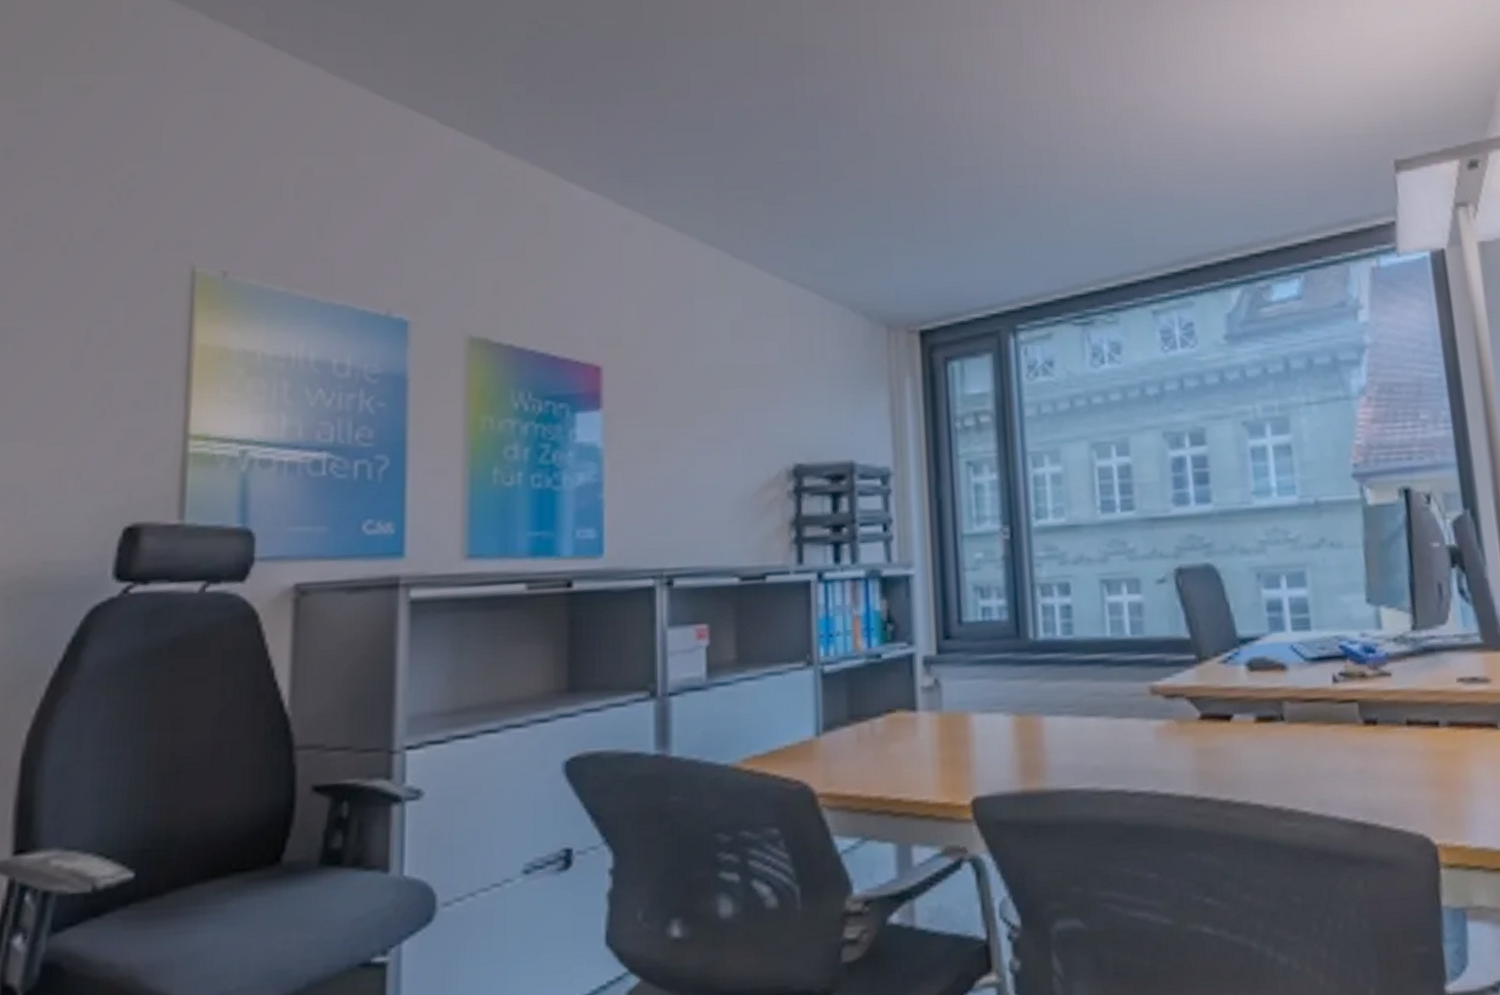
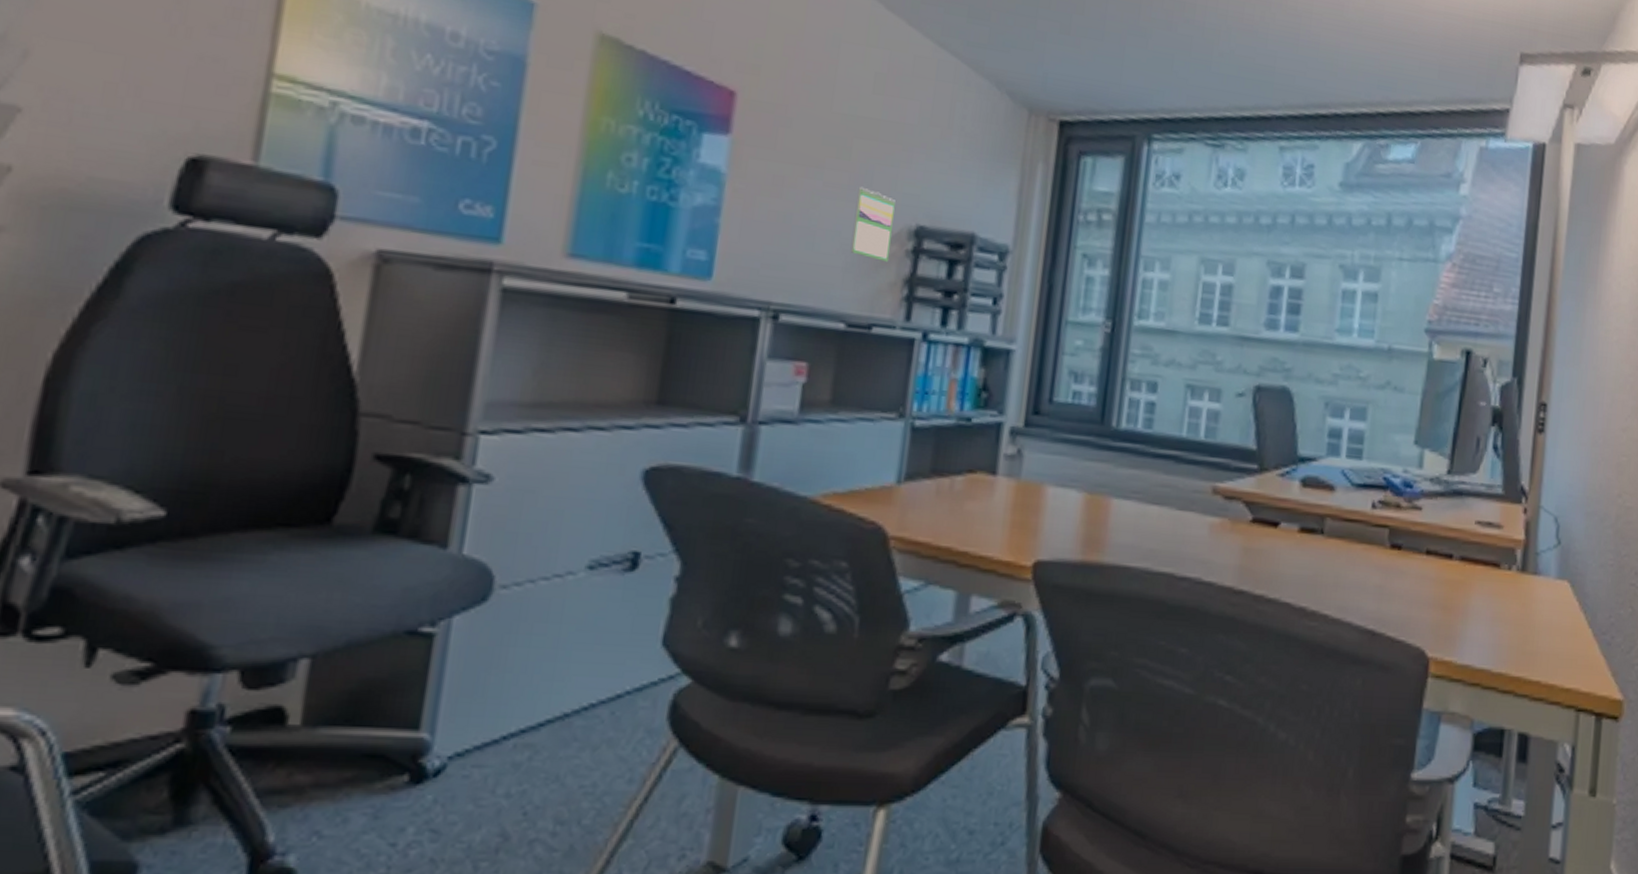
calendar: none [731,436,773,507] -> present [850,186,895,262]

